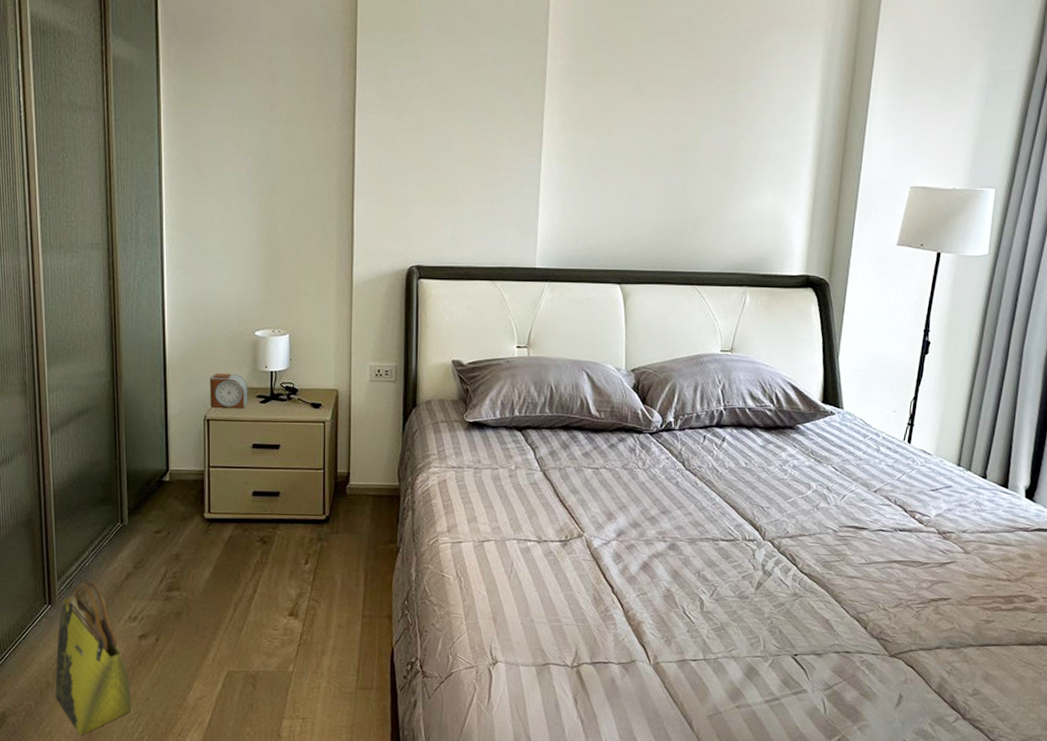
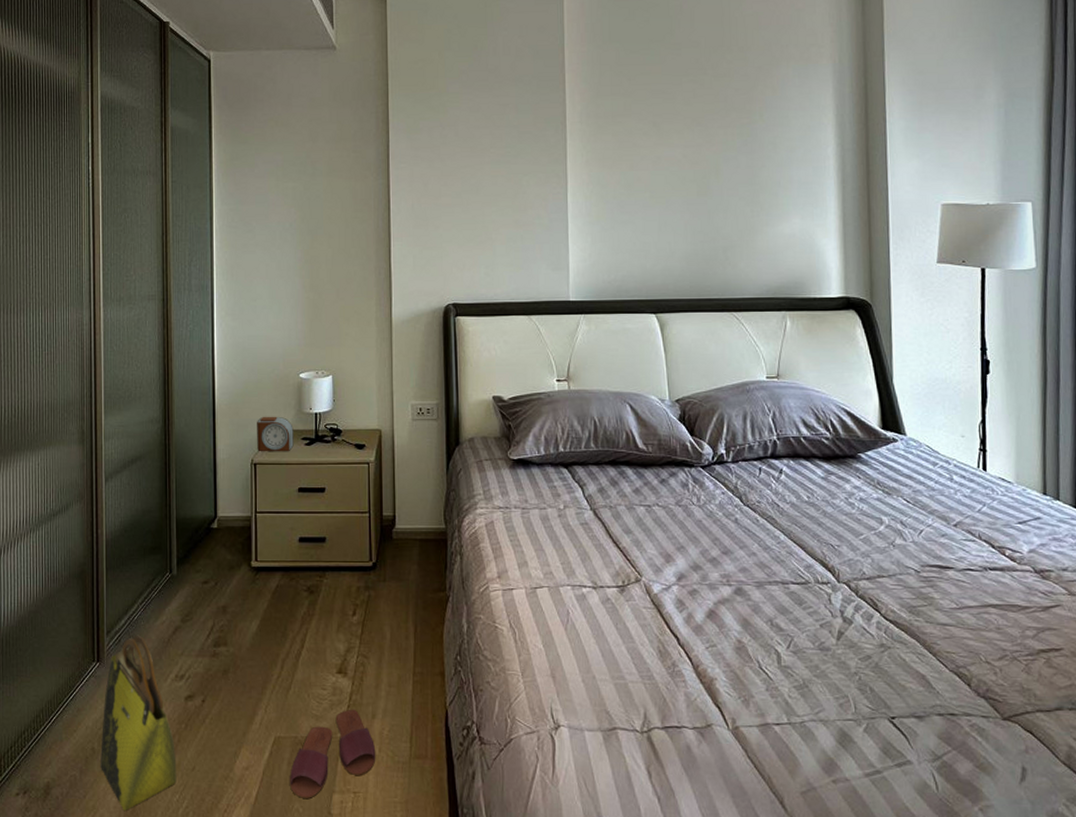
slippers: none [242,647,324,725] -> present [290,709,376,800]

